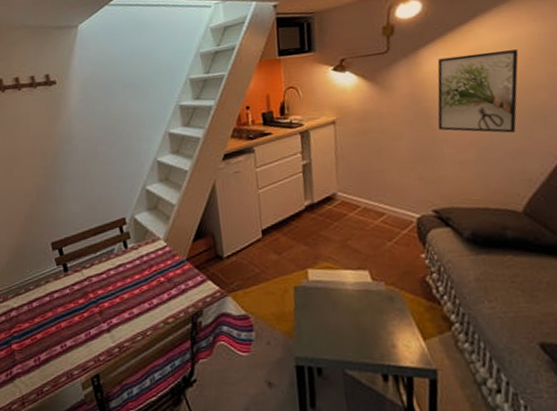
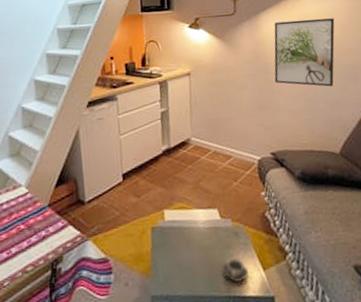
cup: none [374,324,406,351] -> present [222,257,249,283]

